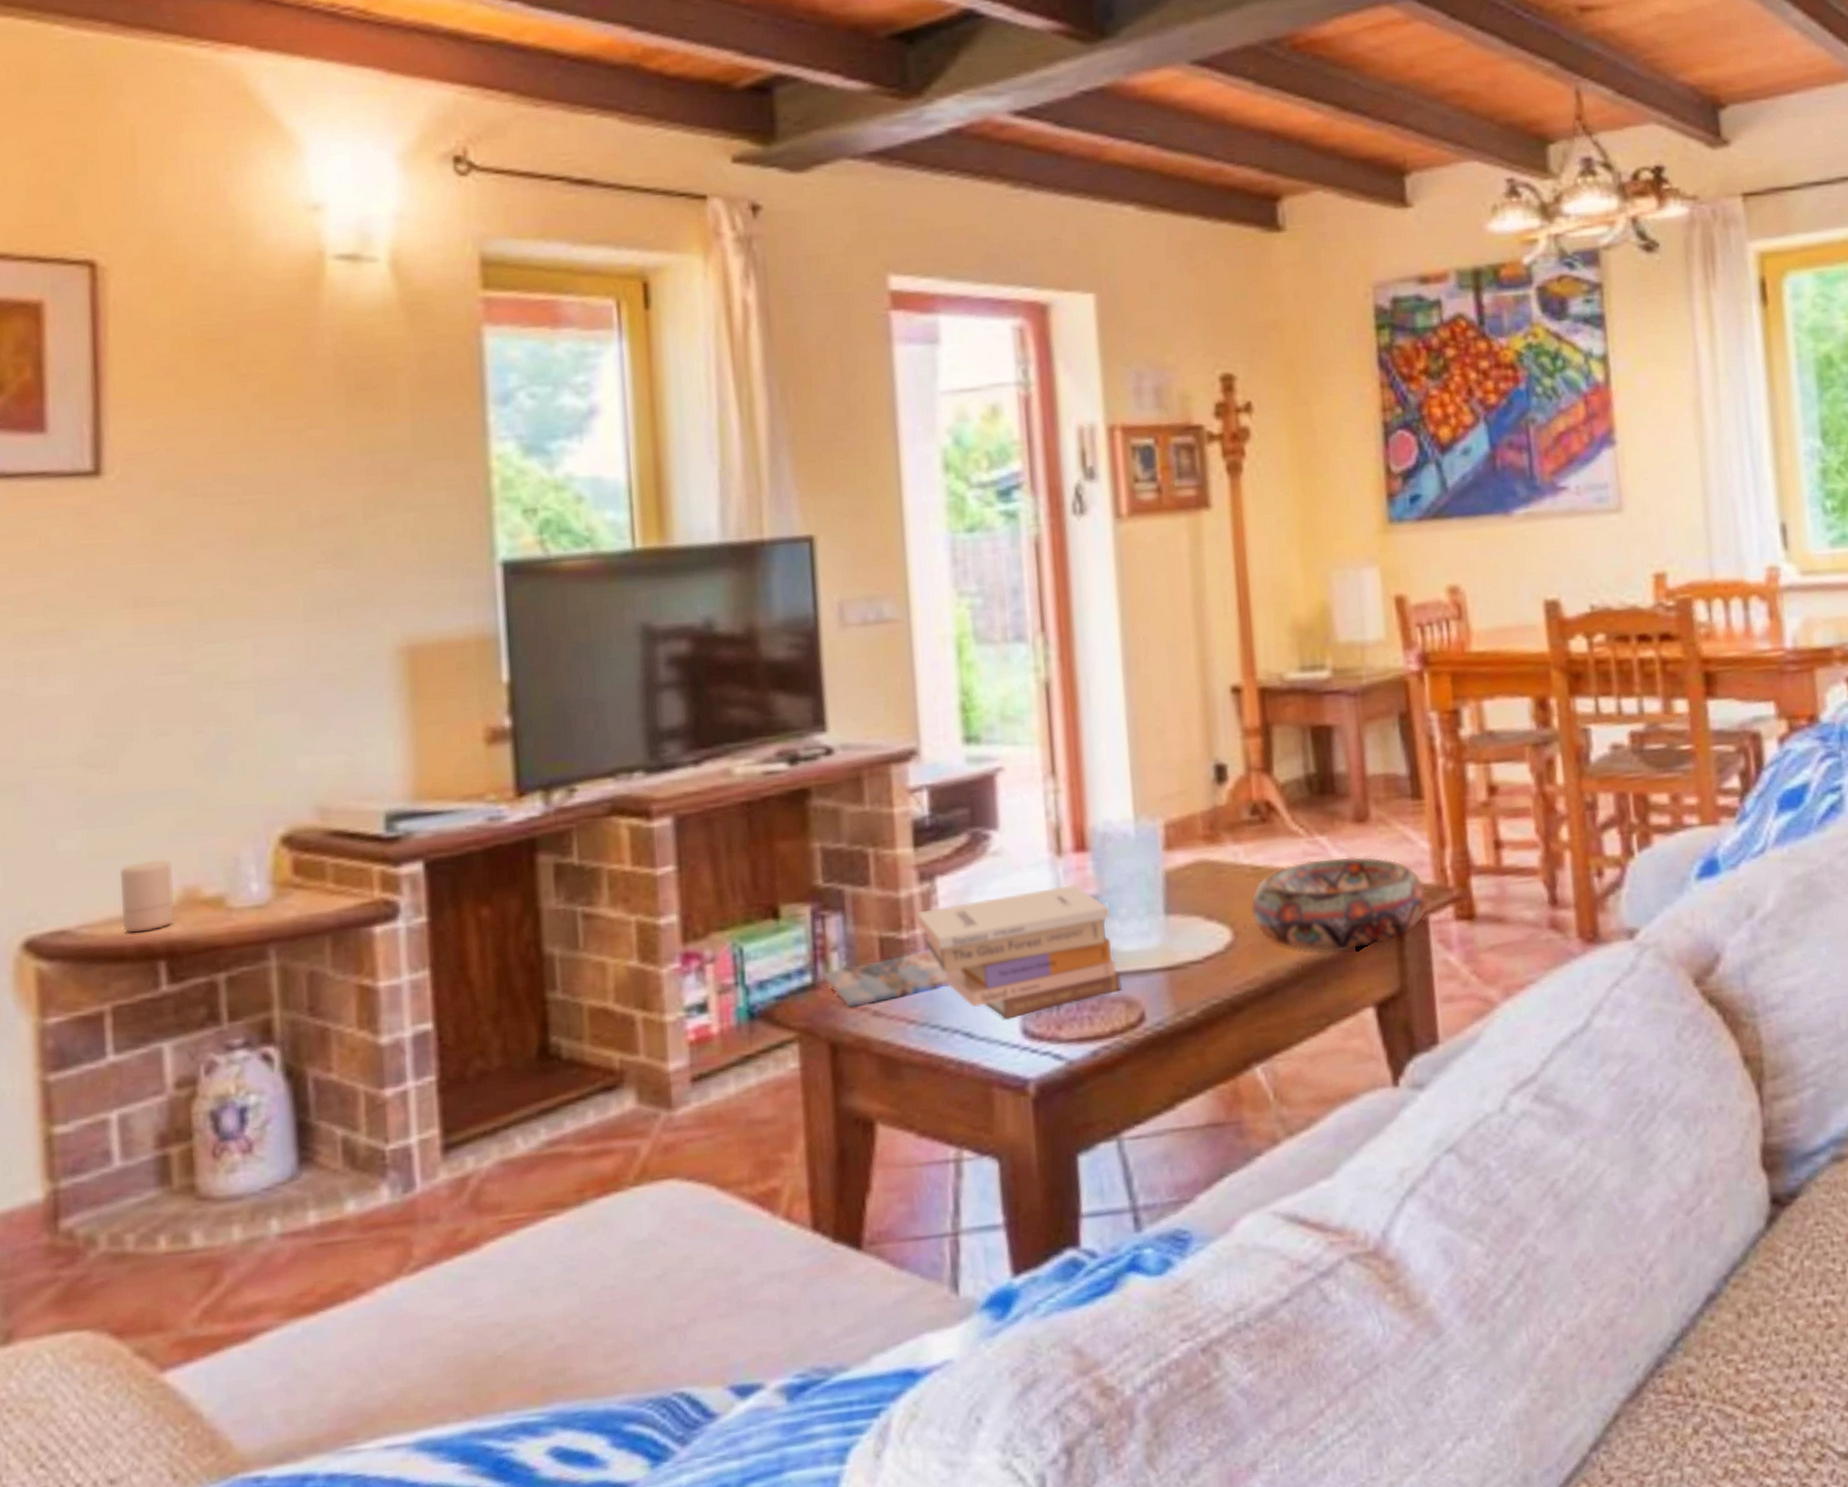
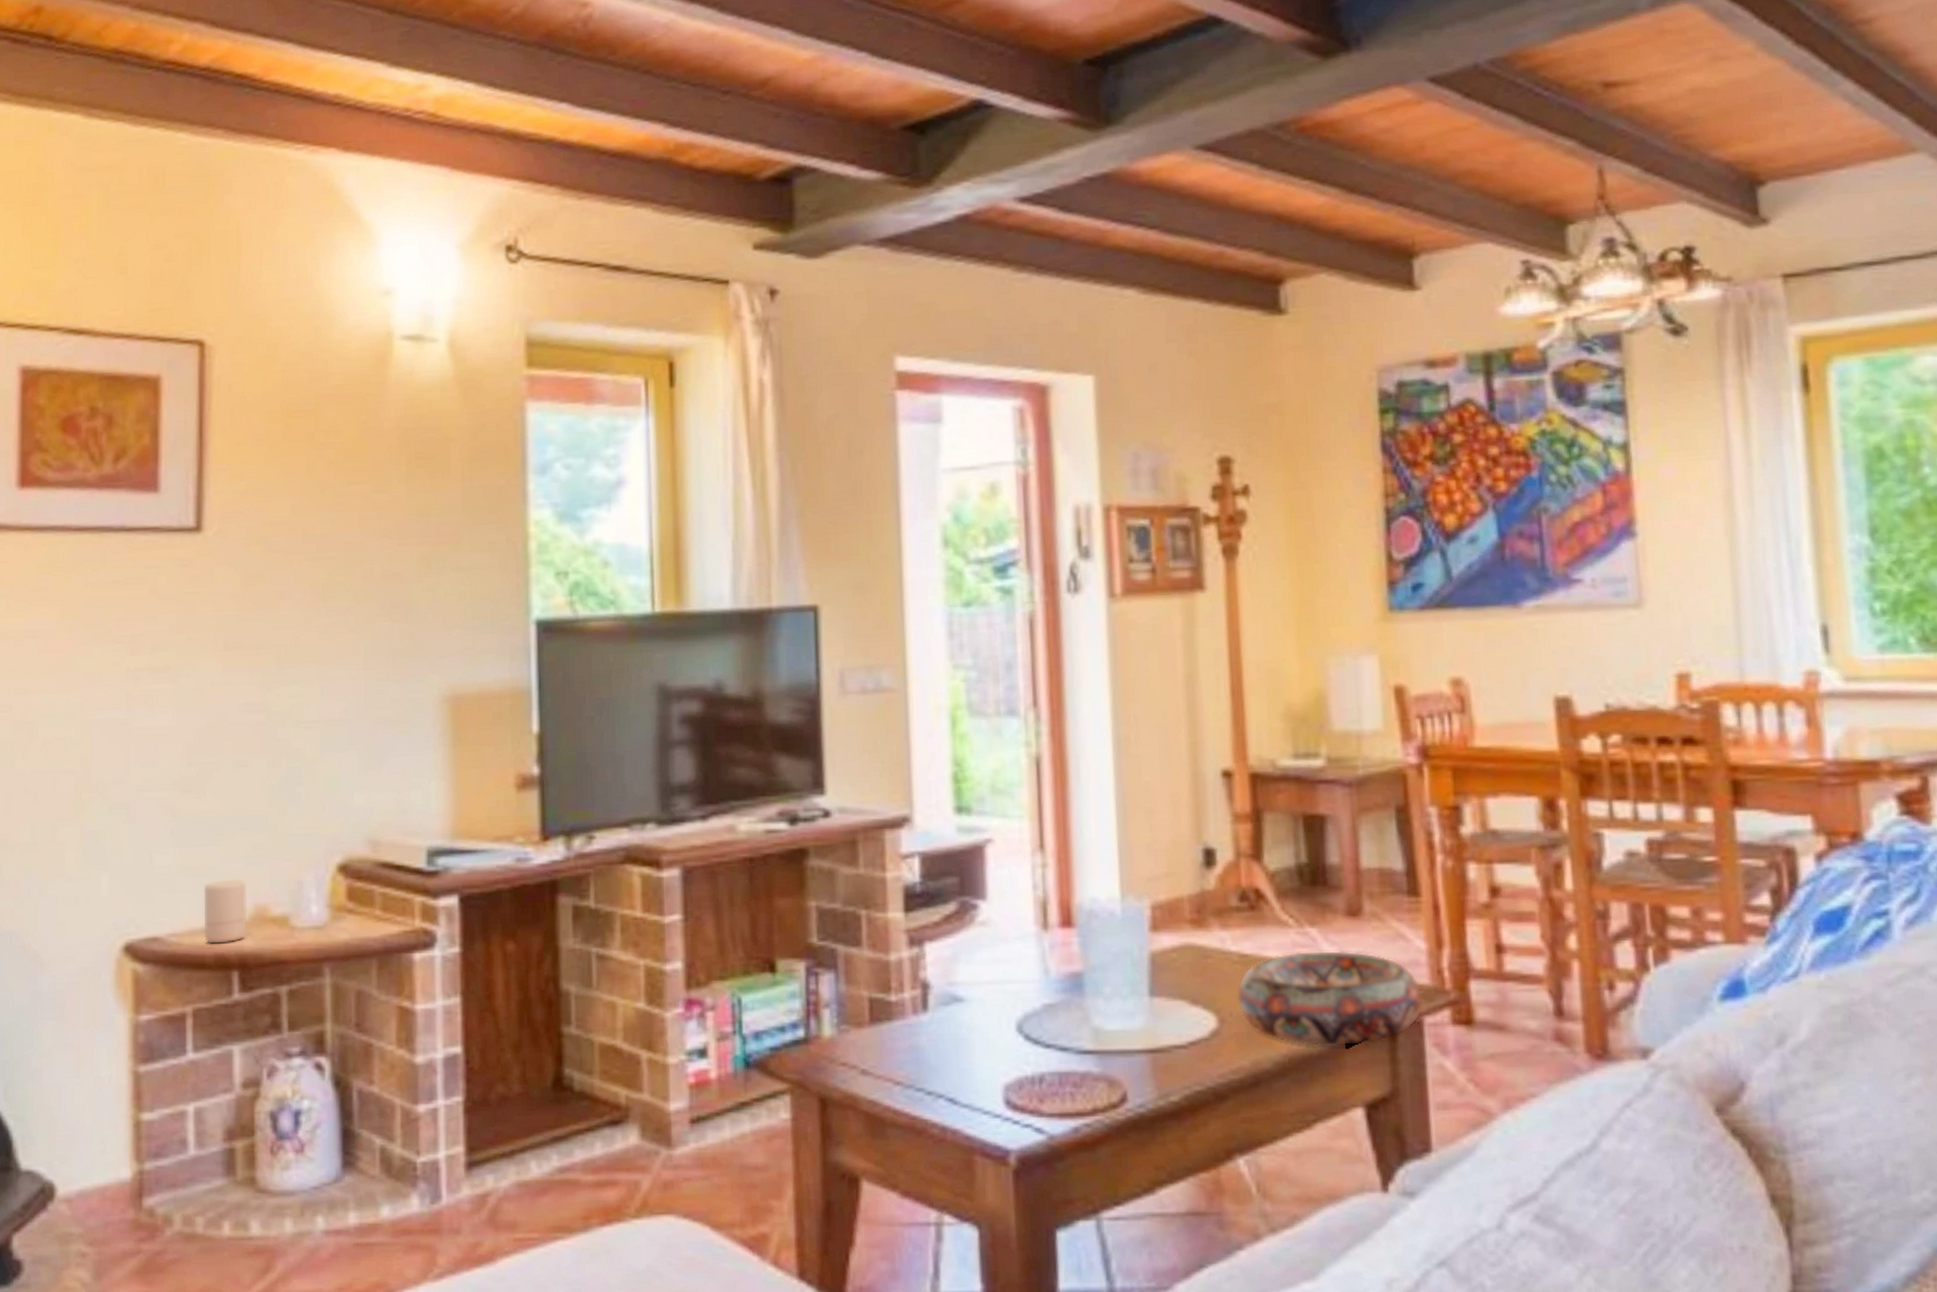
magazine: present [821,950,949,1008] -> none [814,1014,935,1065]
books: present [915,883,1122,1020] -> none [904,958,1104,1089]

